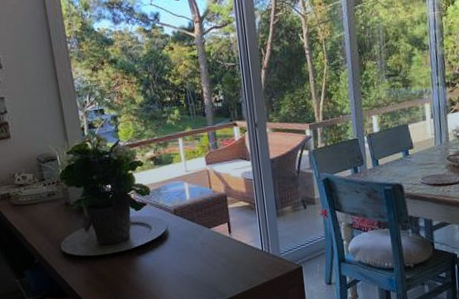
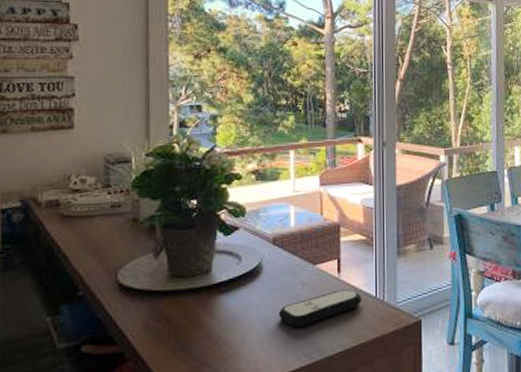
remote control: none [185,245,251,278] -> present [278,289,362,328]

